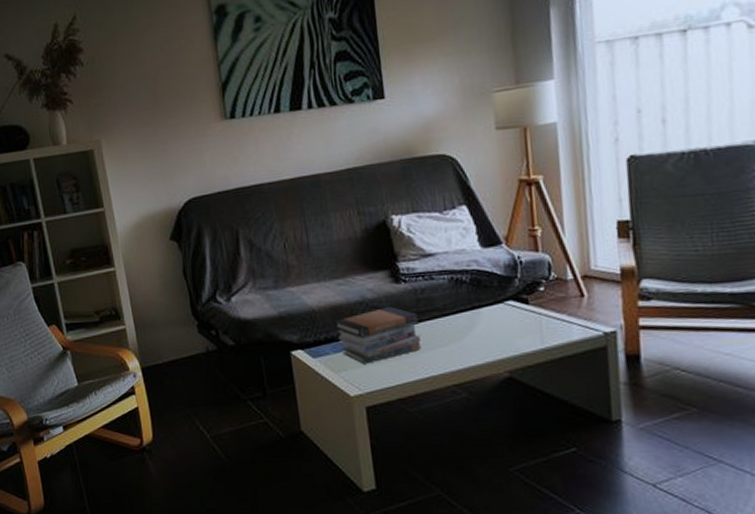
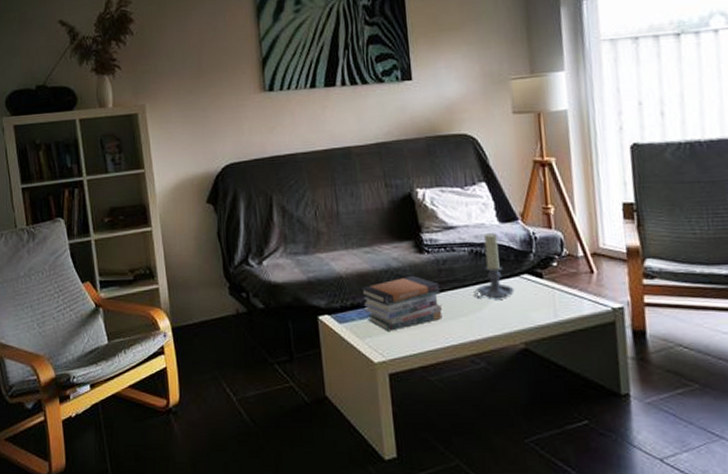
candle holder: none [454,259,498,328] -> present [474,233,514,299]

